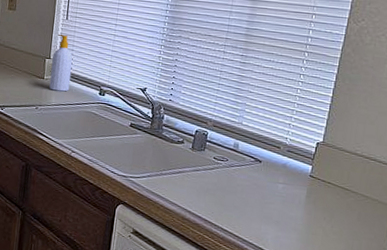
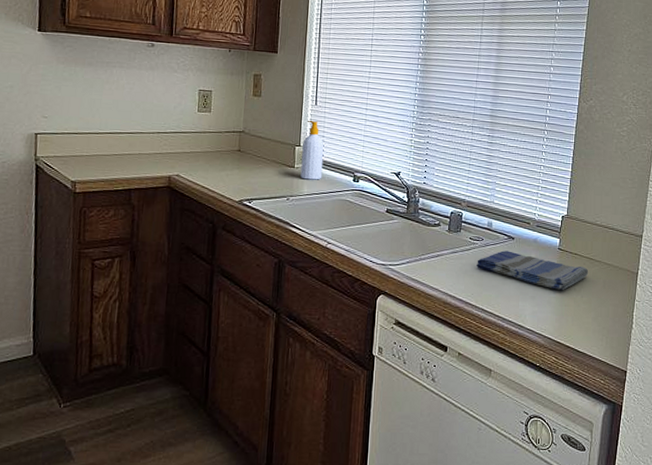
dish towel: none [219,173,342,218] -> present [477,250,588,290]

